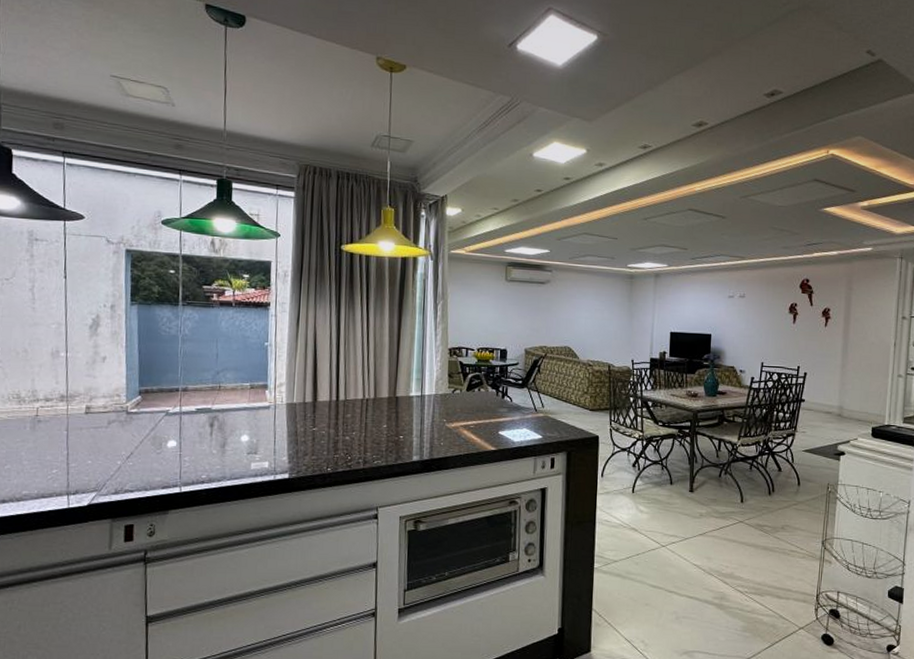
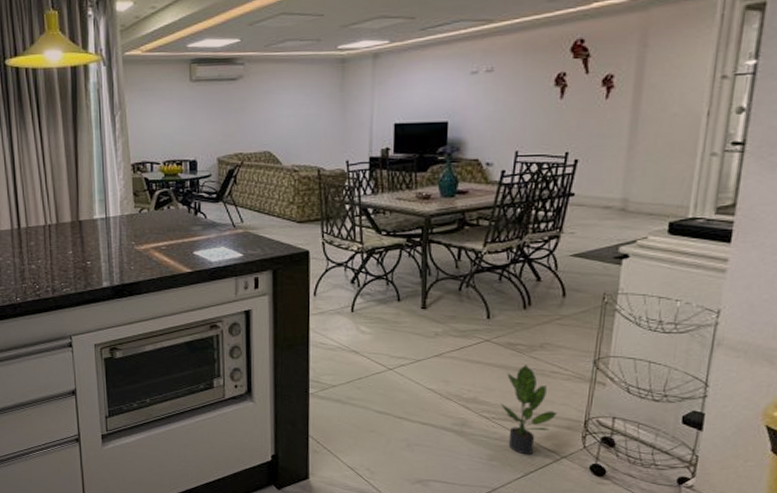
potted plant: none [752,544,796,626] -> present [500,364,558,455]

